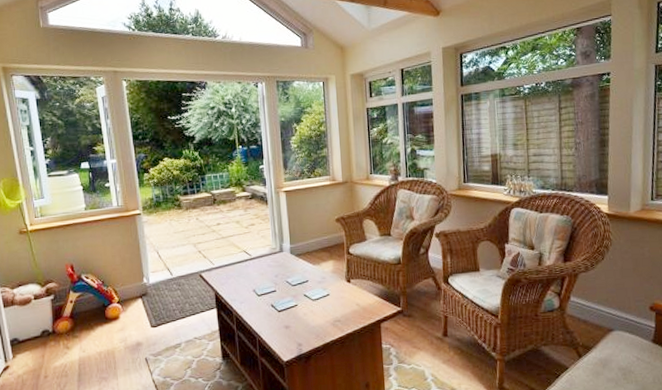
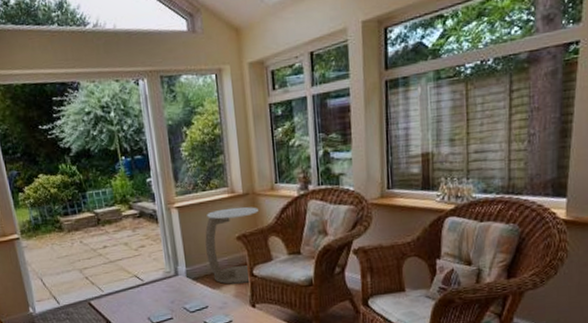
side table: none [308,193,356,261] -> present [205,206,260,285]

